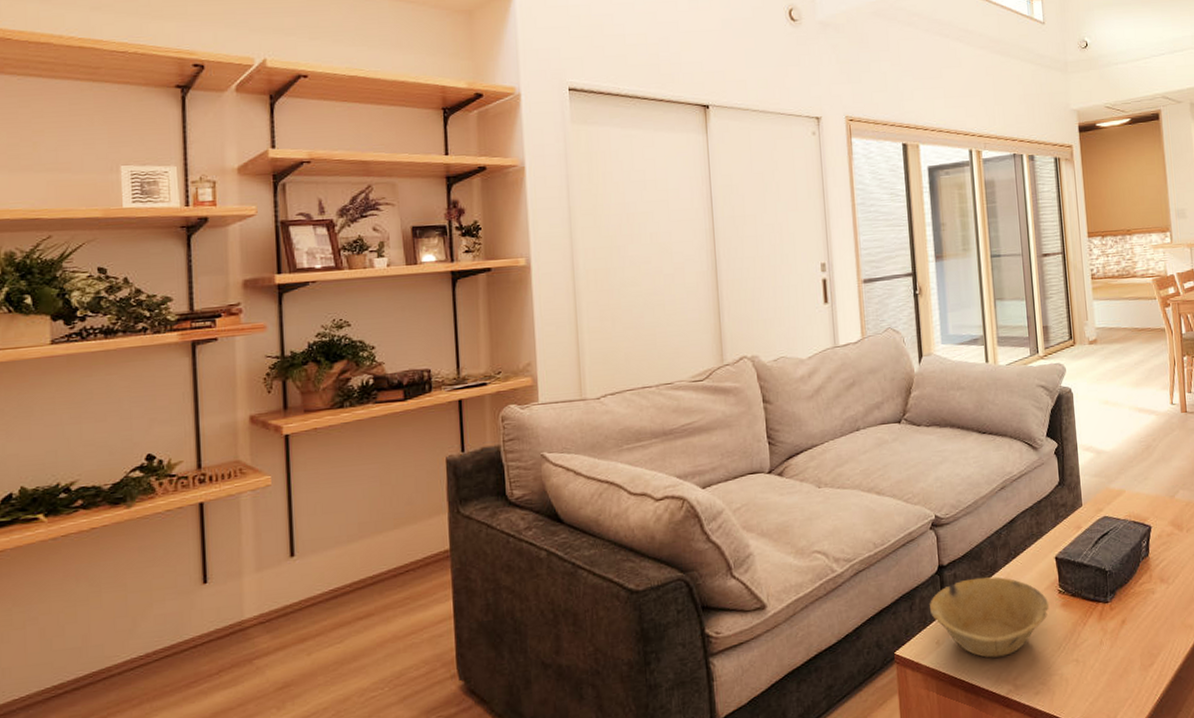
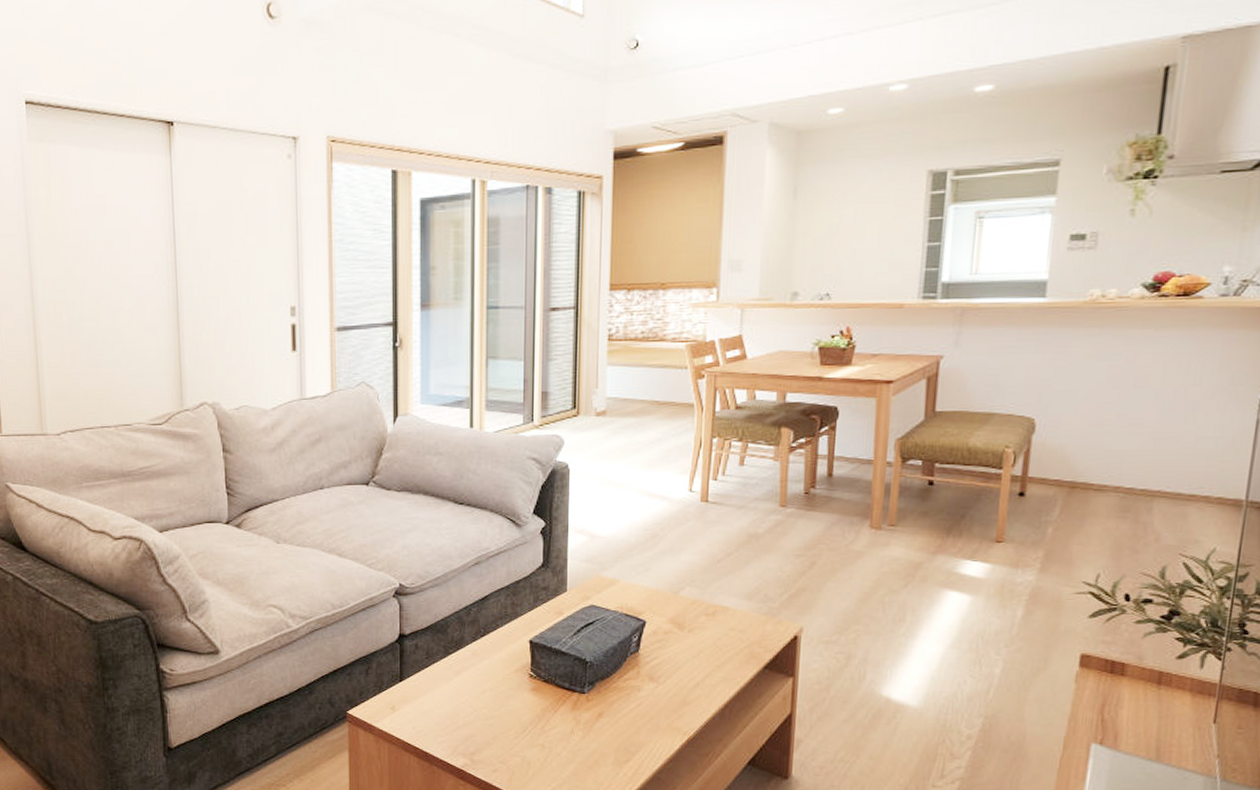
bowl: present [930,577,1050,658] -> none [387,651,518,731]

